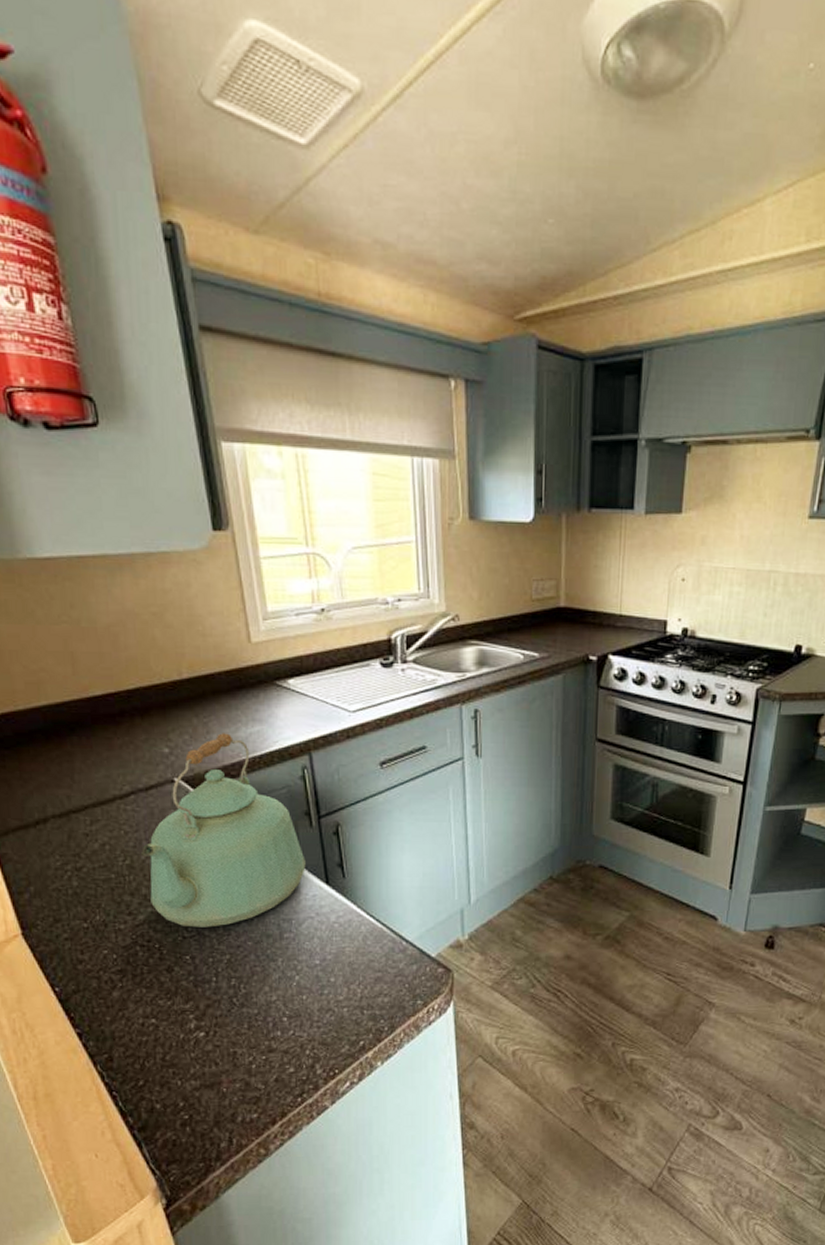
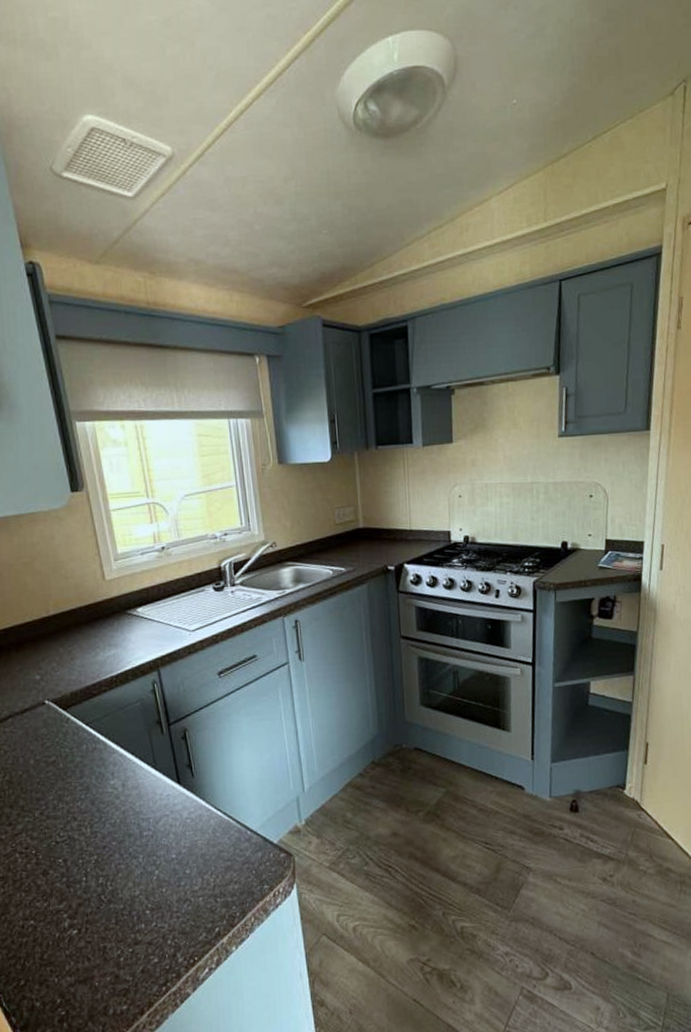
kettle: present [142,733,306,928] -> none [19,658,160,833]

